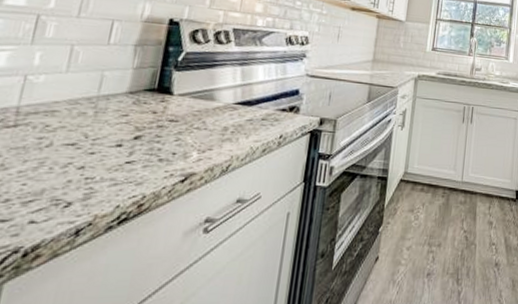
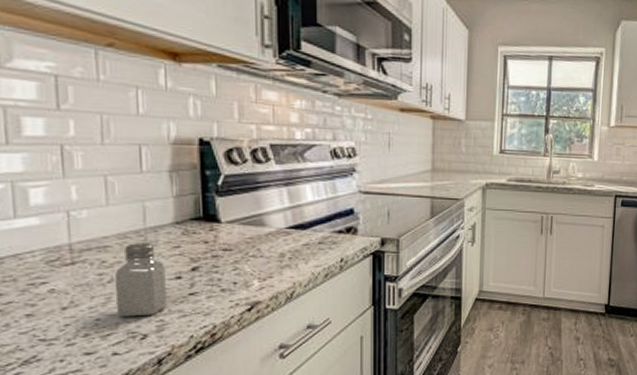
saltshaker: none [46,109,109,183] -> present [114,243,167,317]

